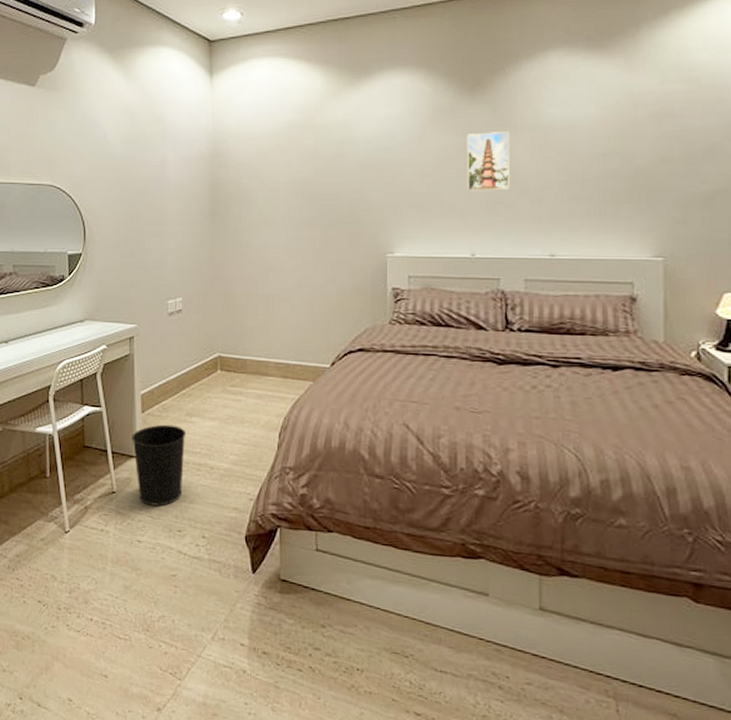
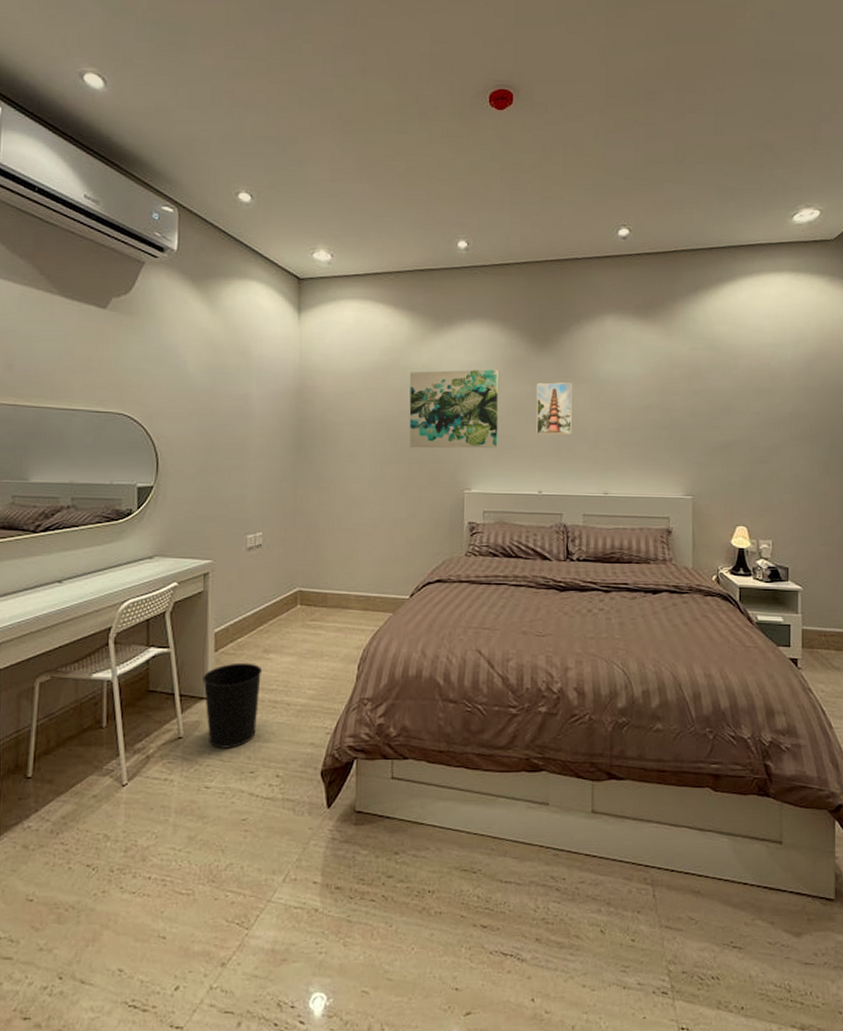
wall art: none [325,122,424,210] -> present [409,369,499,449]

